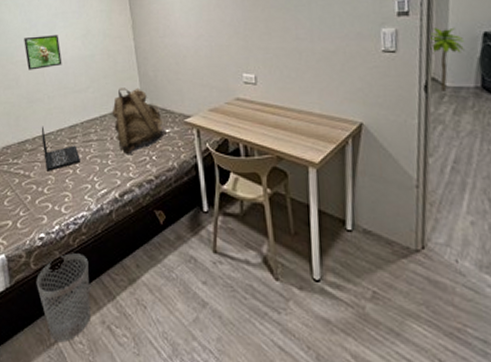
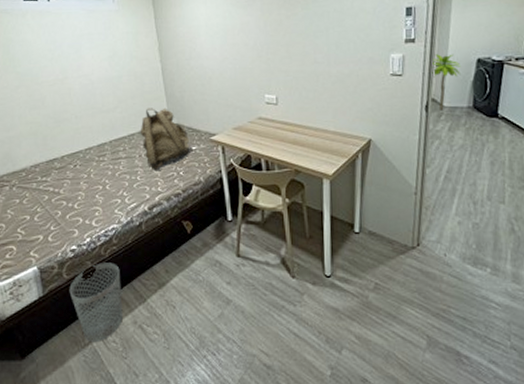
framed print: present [24,35,62,70] -> none [49,56,89,91]
laptop: present [41,126,80,171] -> none [69,145,109,188]

